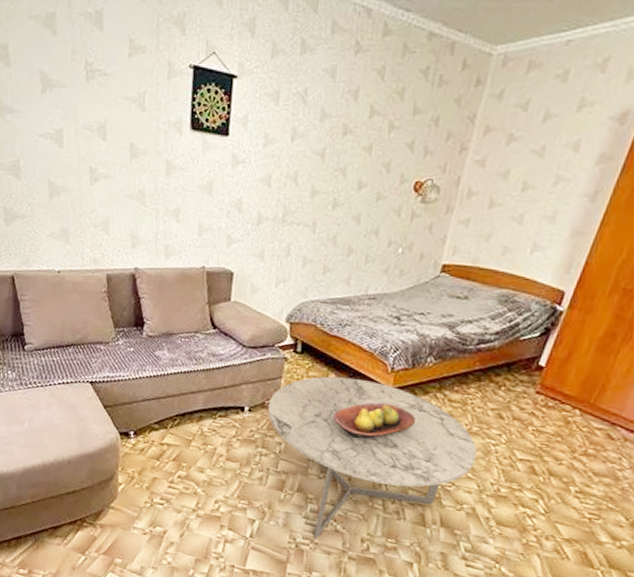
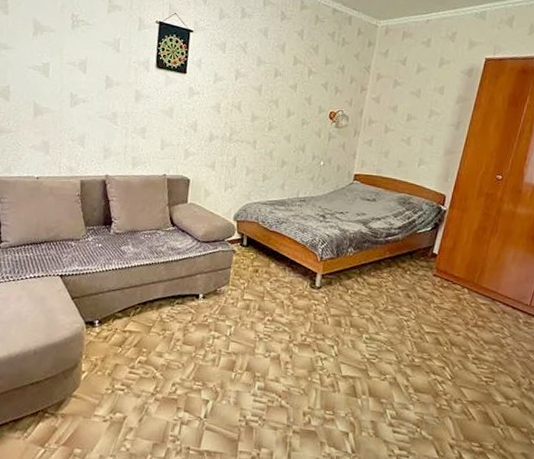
coffee table: present [268,376,477,539] -> none [219,265,393,415]
fruit bowl: present [333,402,416,439] -> none [275,287,343,320]

